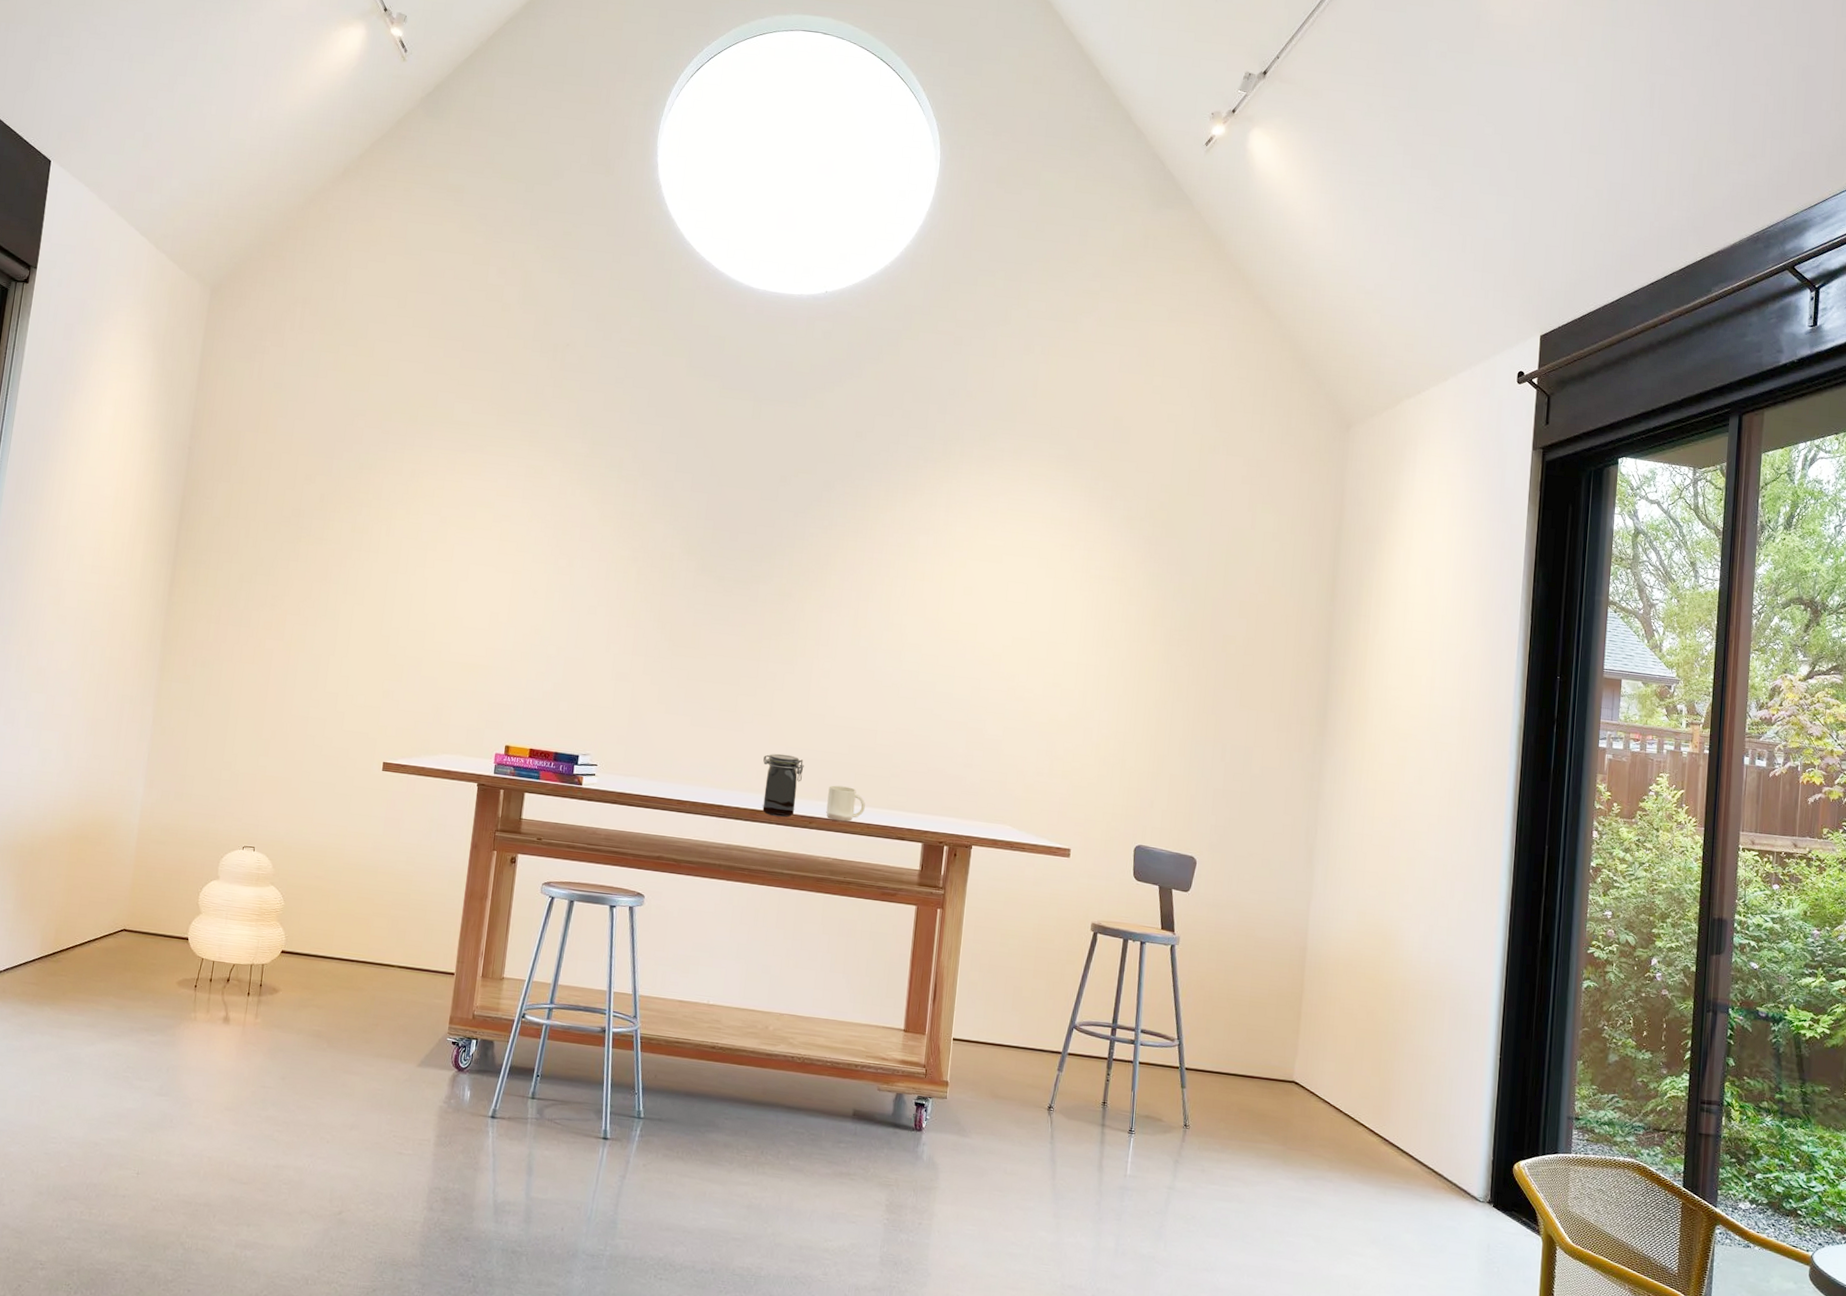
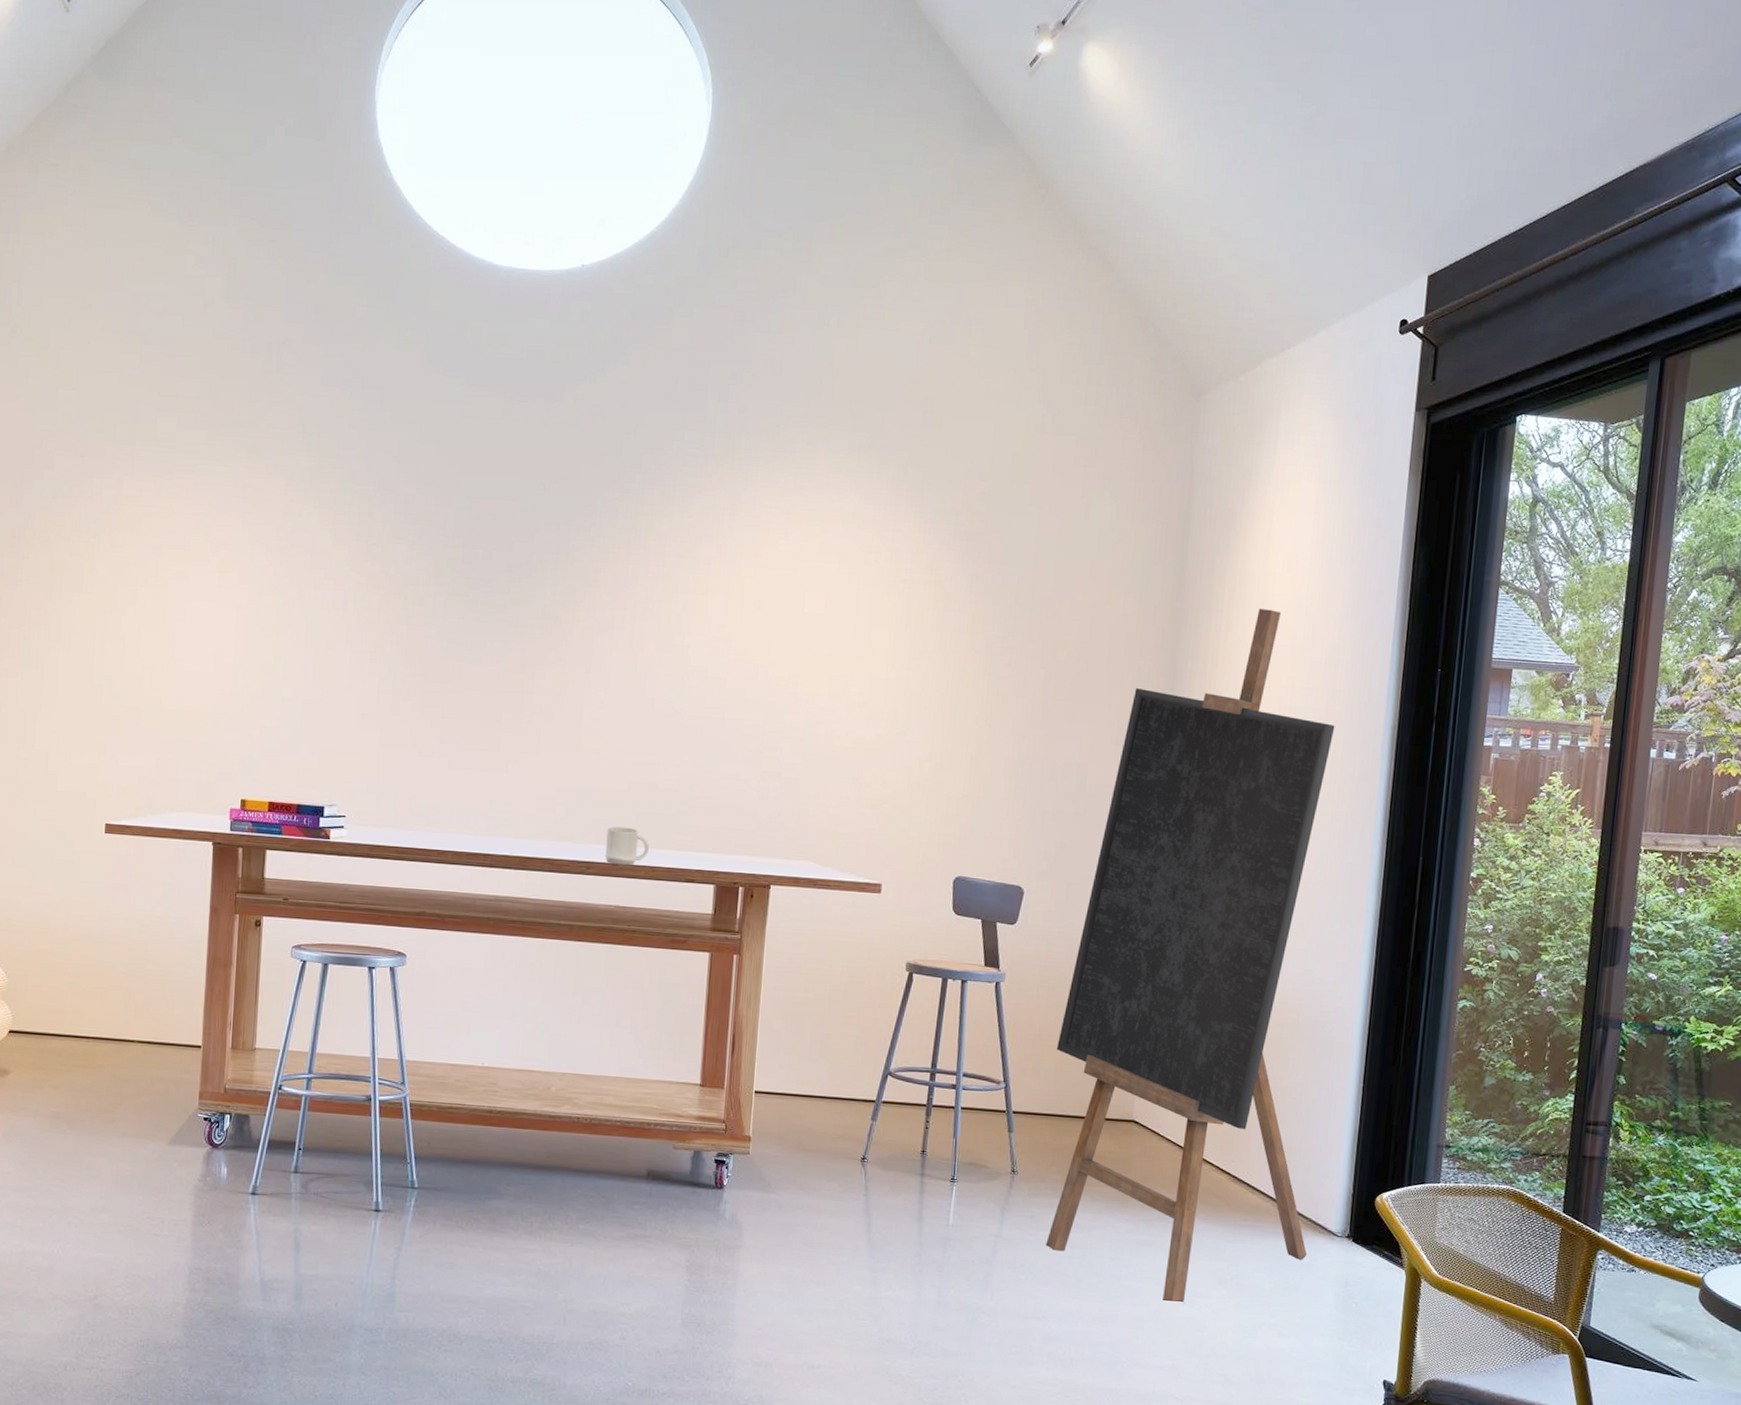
jar: present [762,753,804,818] -> none [532,794,579,865]
easel: none [1214,615,1469,1260] -> present [1045,608,1335,1302]

